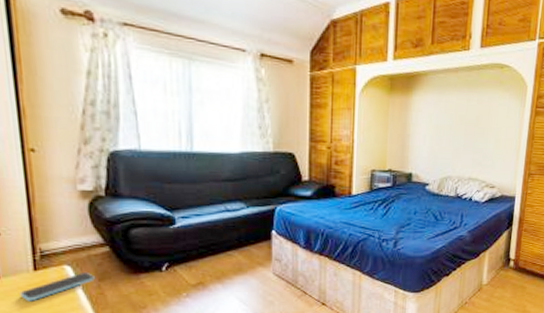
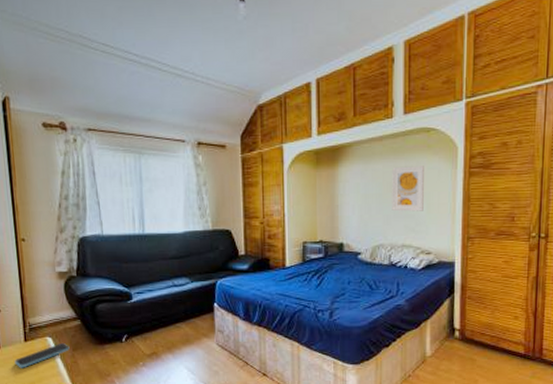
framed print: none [462,100,495,146] -> present [392,166,424,212]

